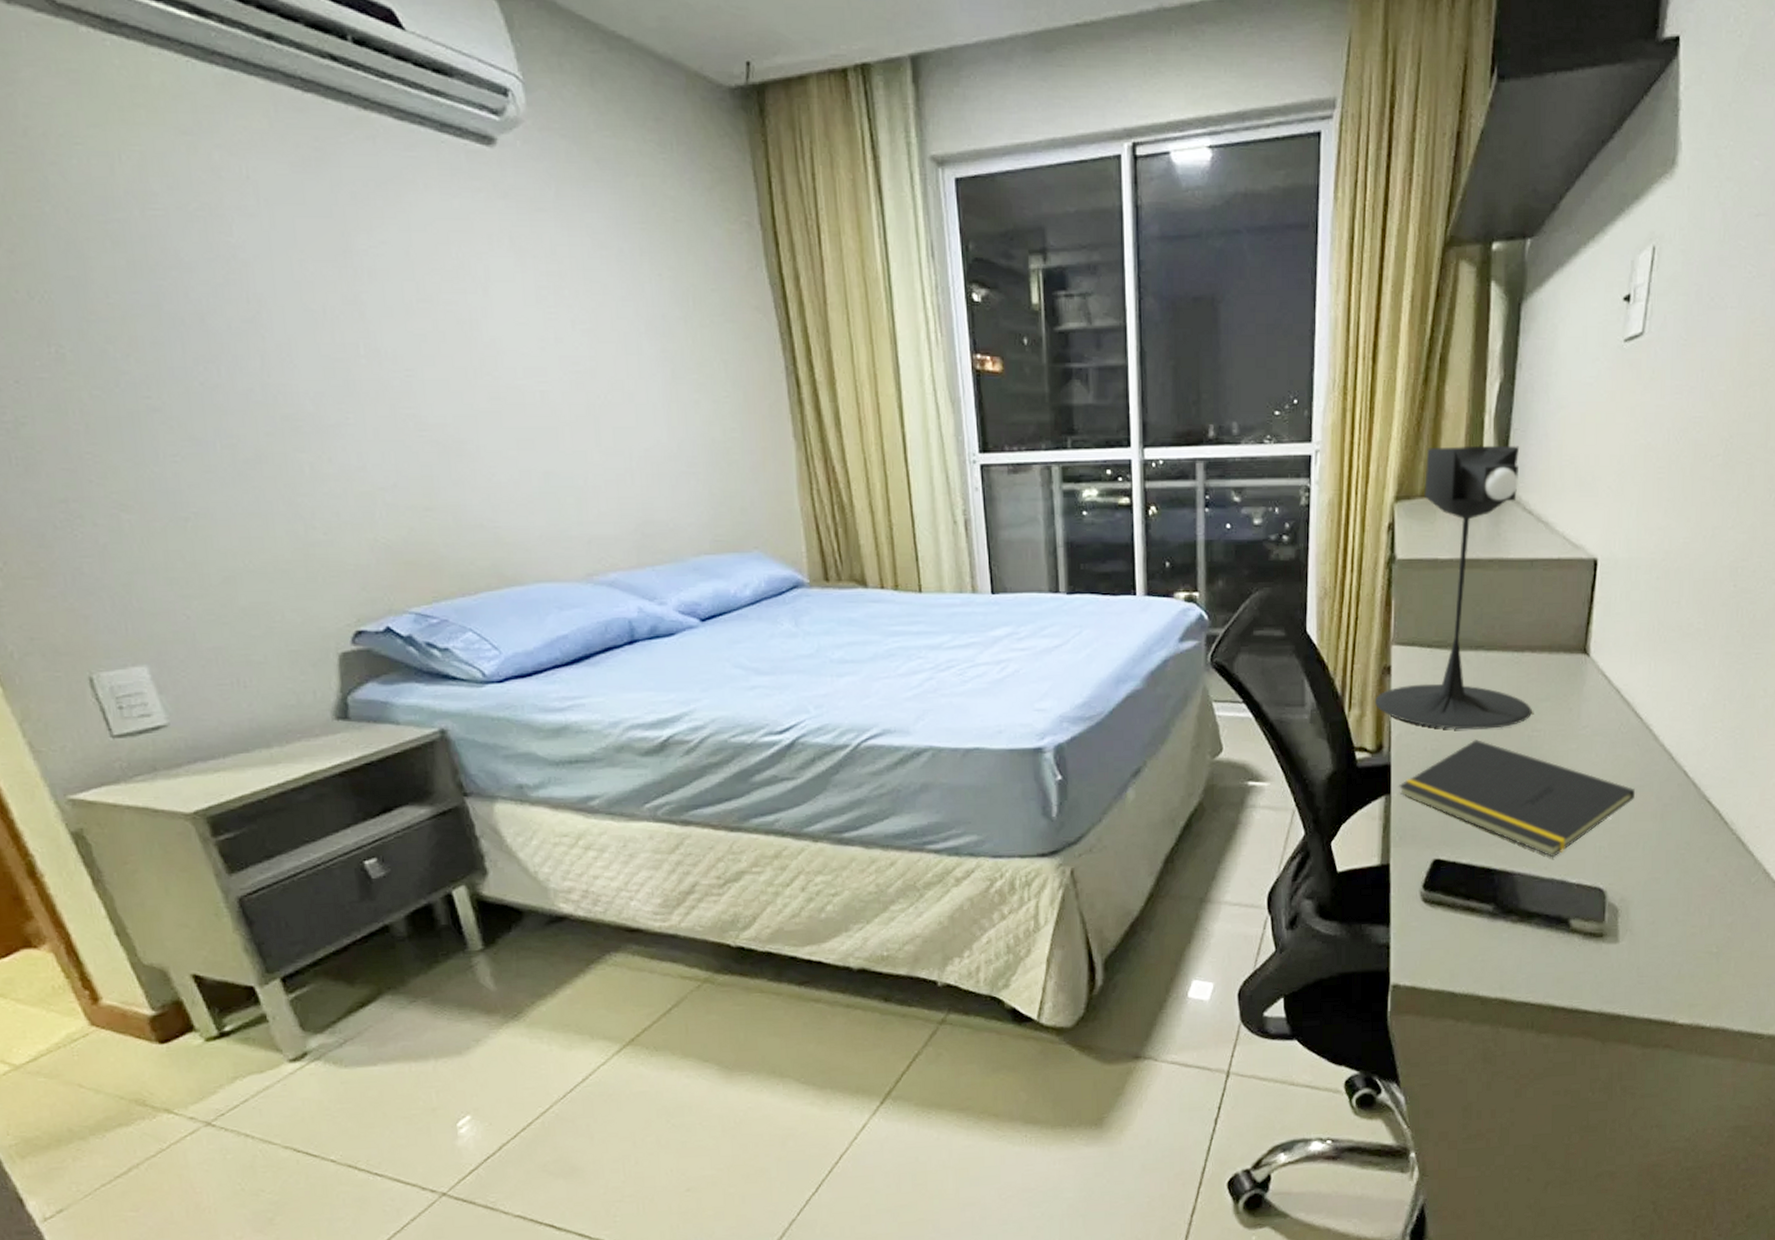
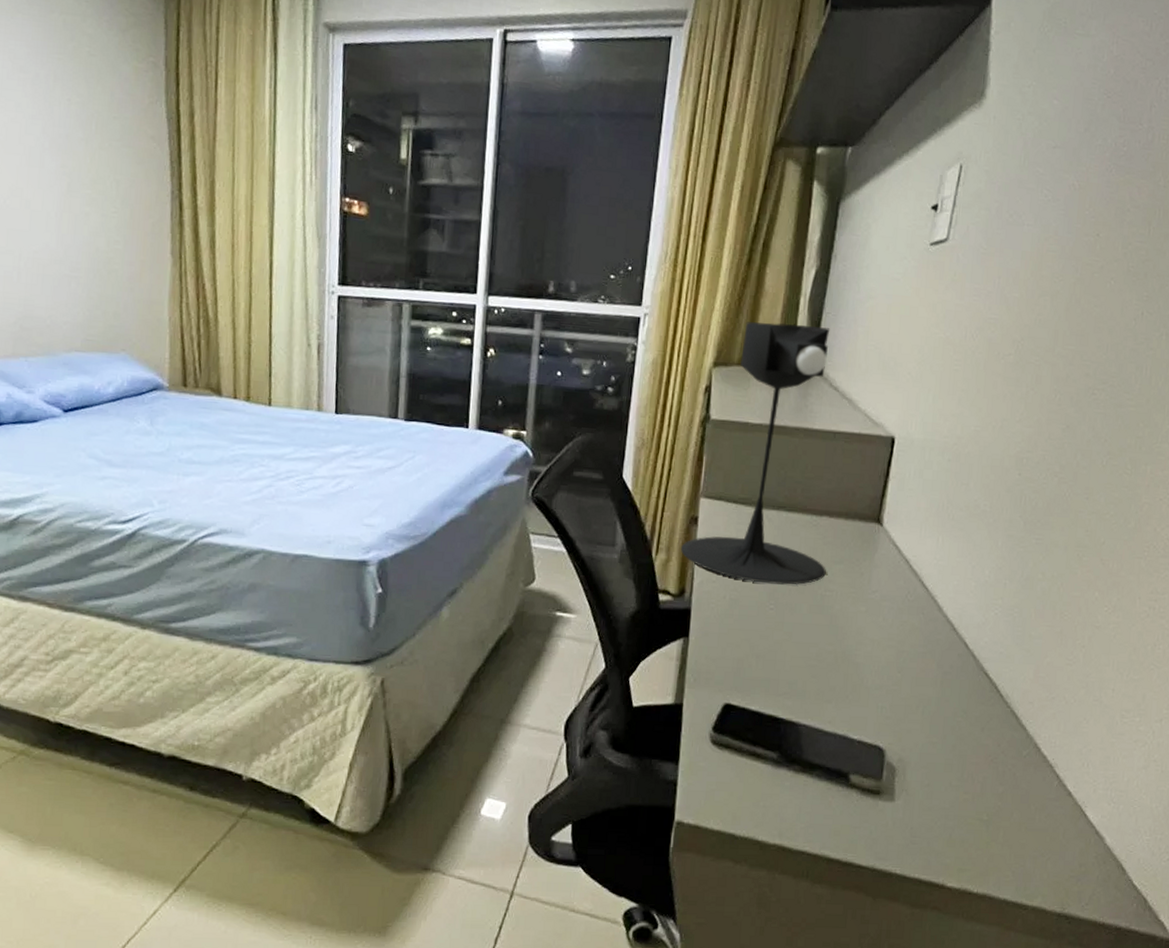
notepad: present [1399,738,1636,858] -> none [697,592,918,713]

